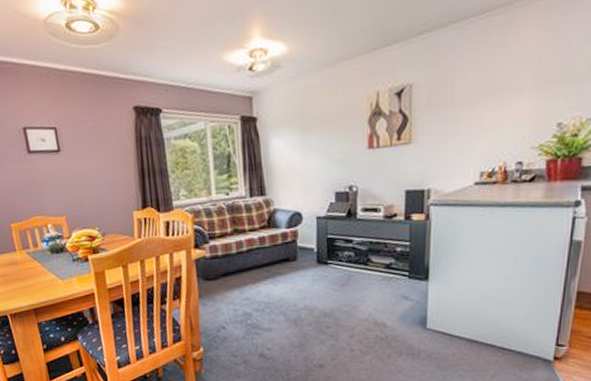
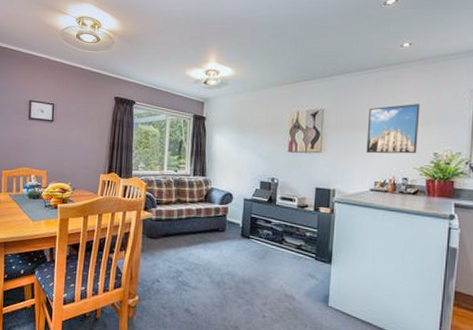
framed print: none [469,58,541,137] -> present [366,104,420,154]

